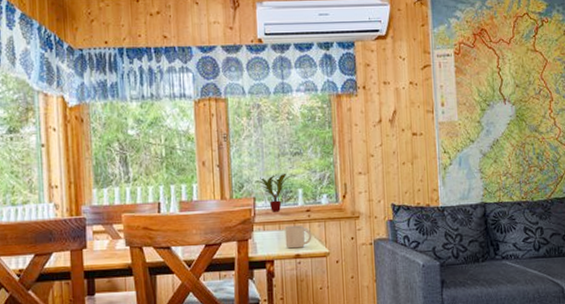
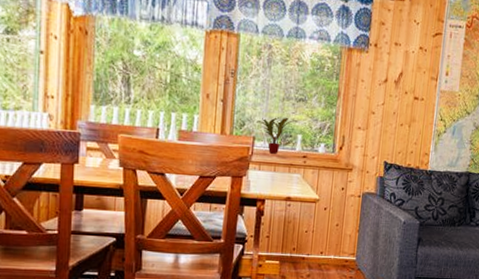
mug: present [284,225,312,249] -> none [278,168,305,192]

